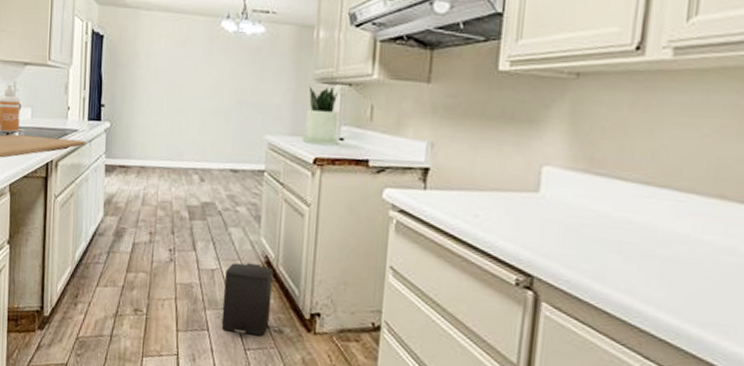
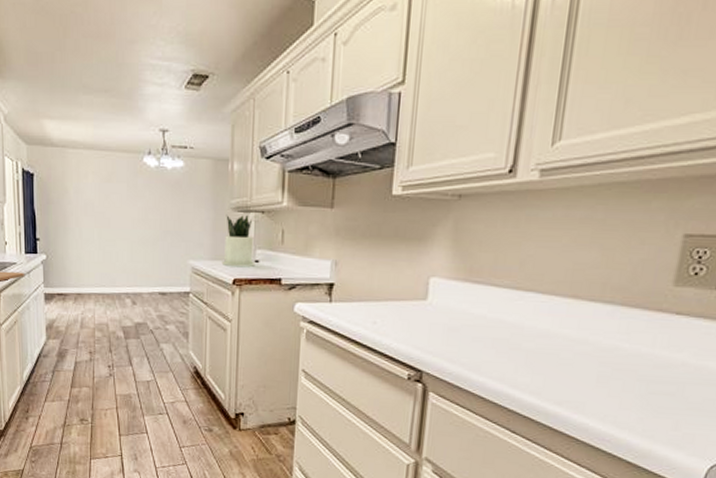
pedal bin: present [221,262,273,337] -> none [158,373,201,435]

